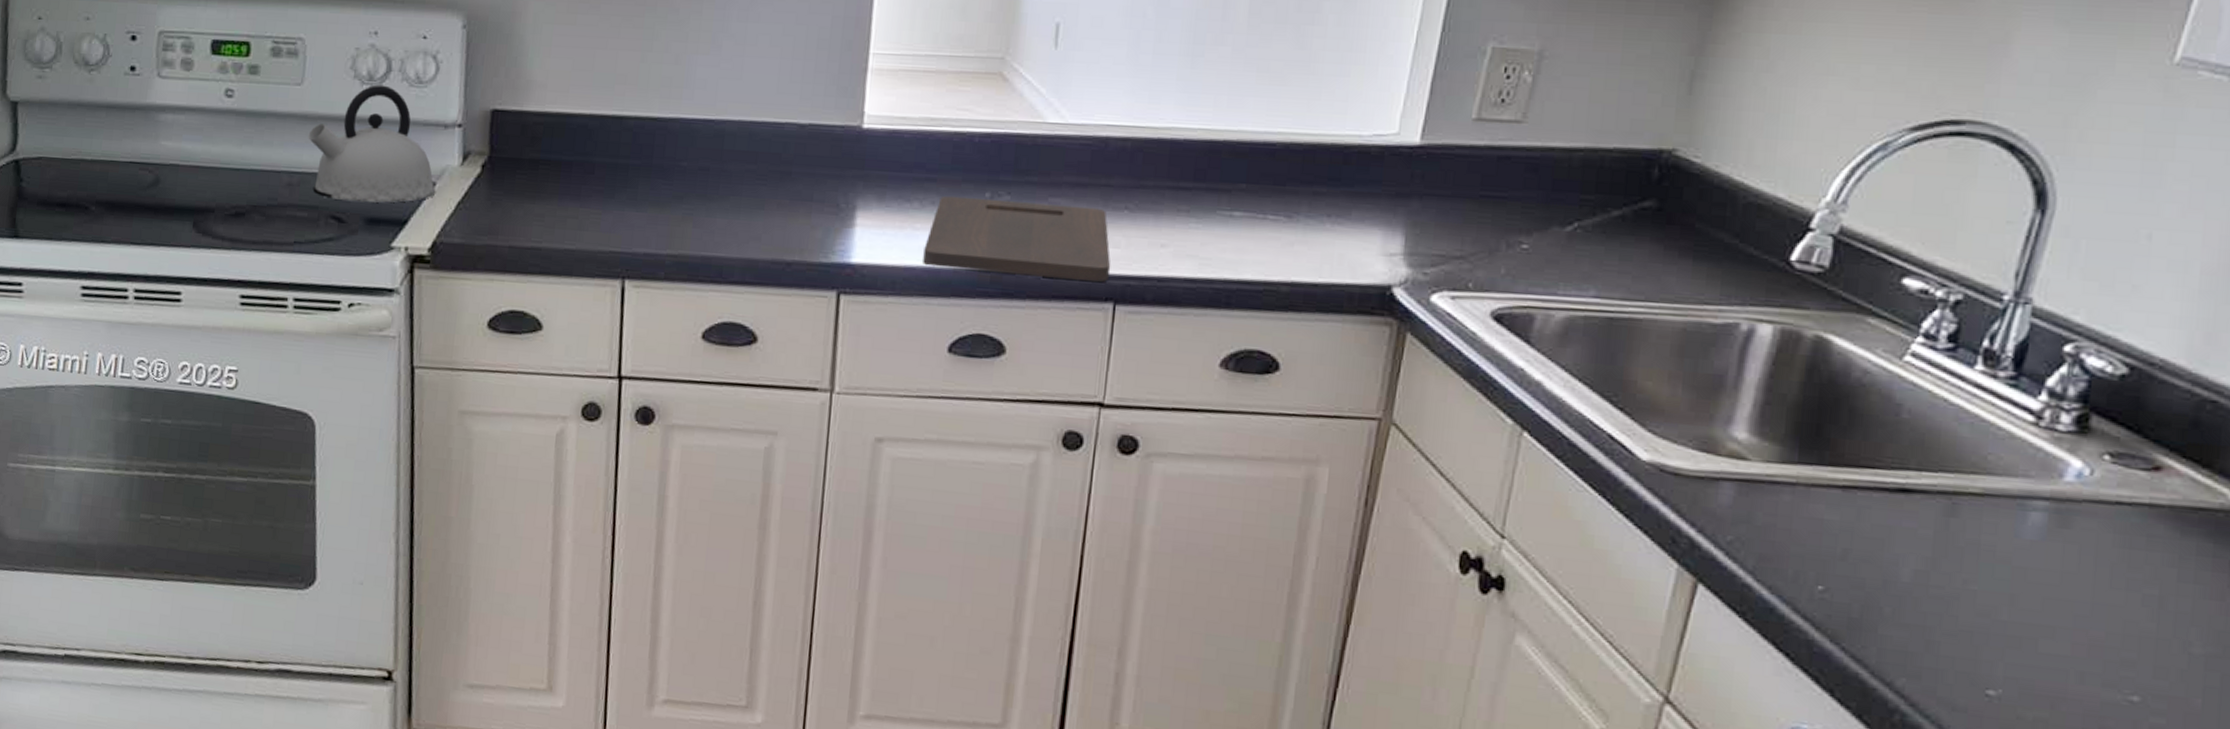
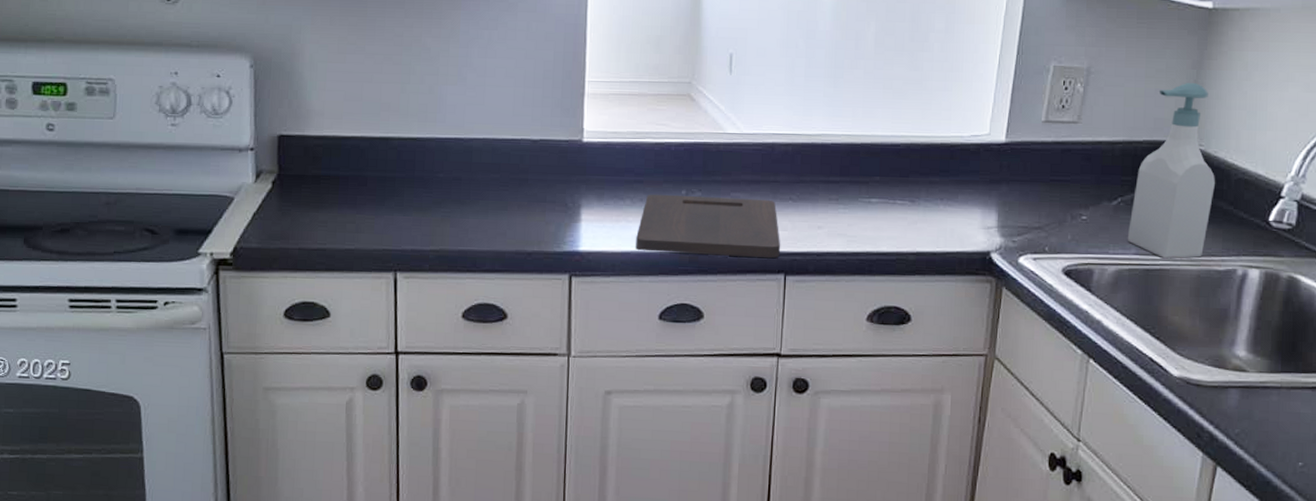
kettle: present [308,84,436,203] -> none [121,117,235,217]
soap bottle: none [1584,72,1716,307] -> present [1127,82,1216,259]

